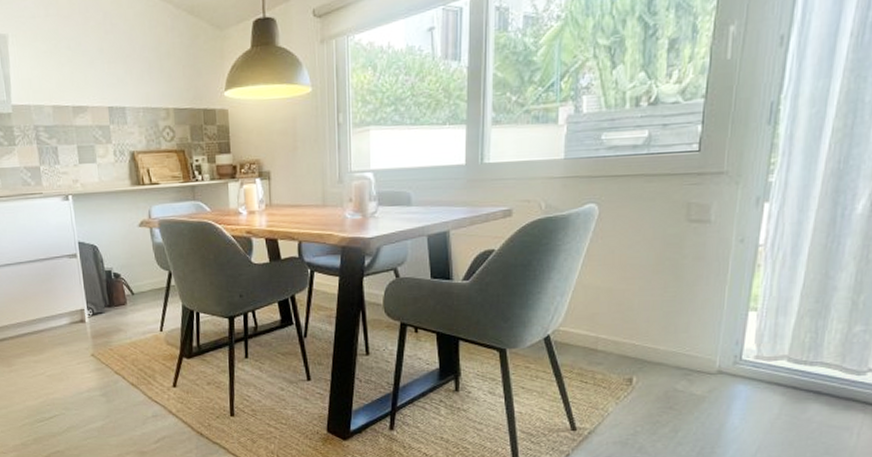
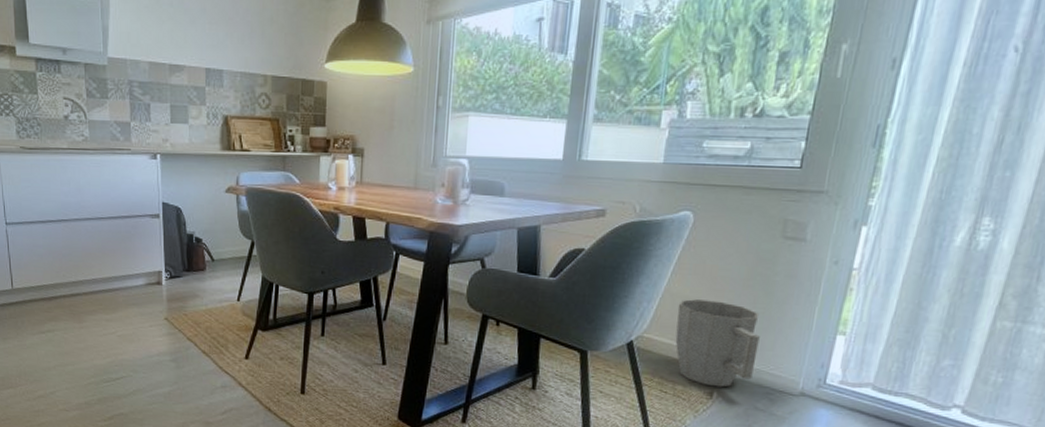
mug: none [590,288,673,373] -> present [675,299,760,387]

